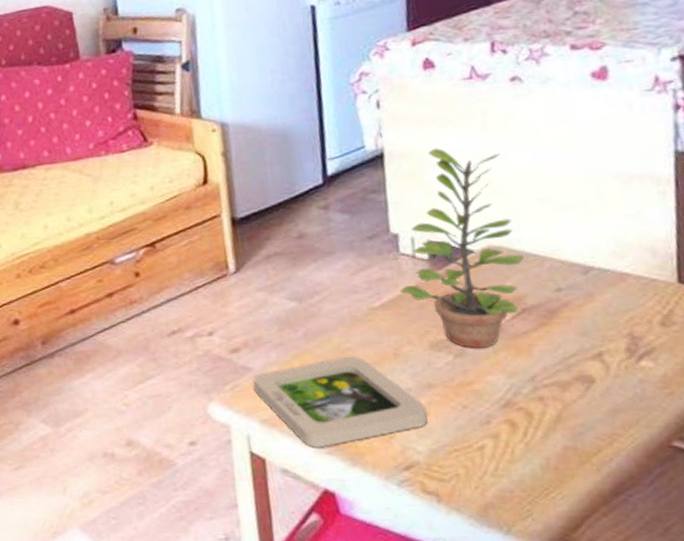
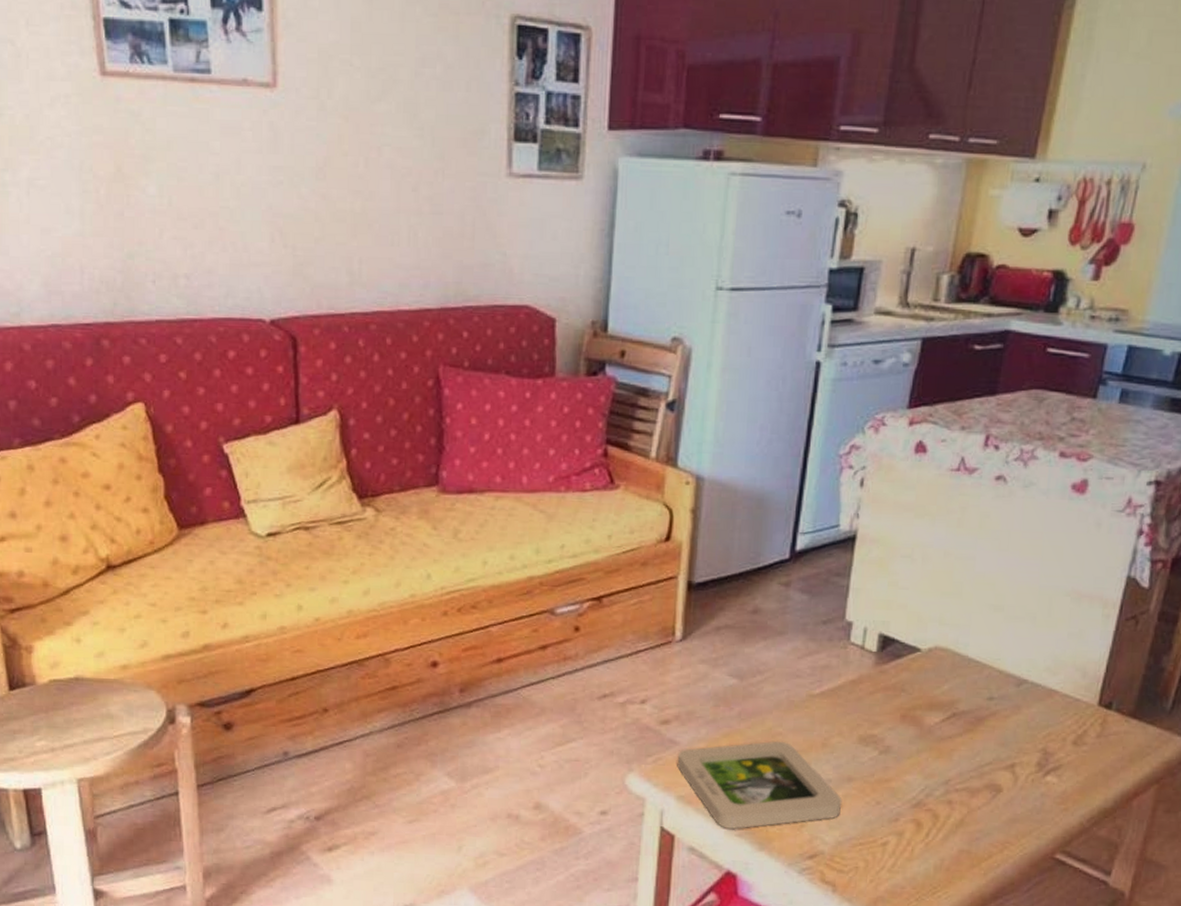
plant: present [399,148,525,348] -> none [841,538,968,747]

